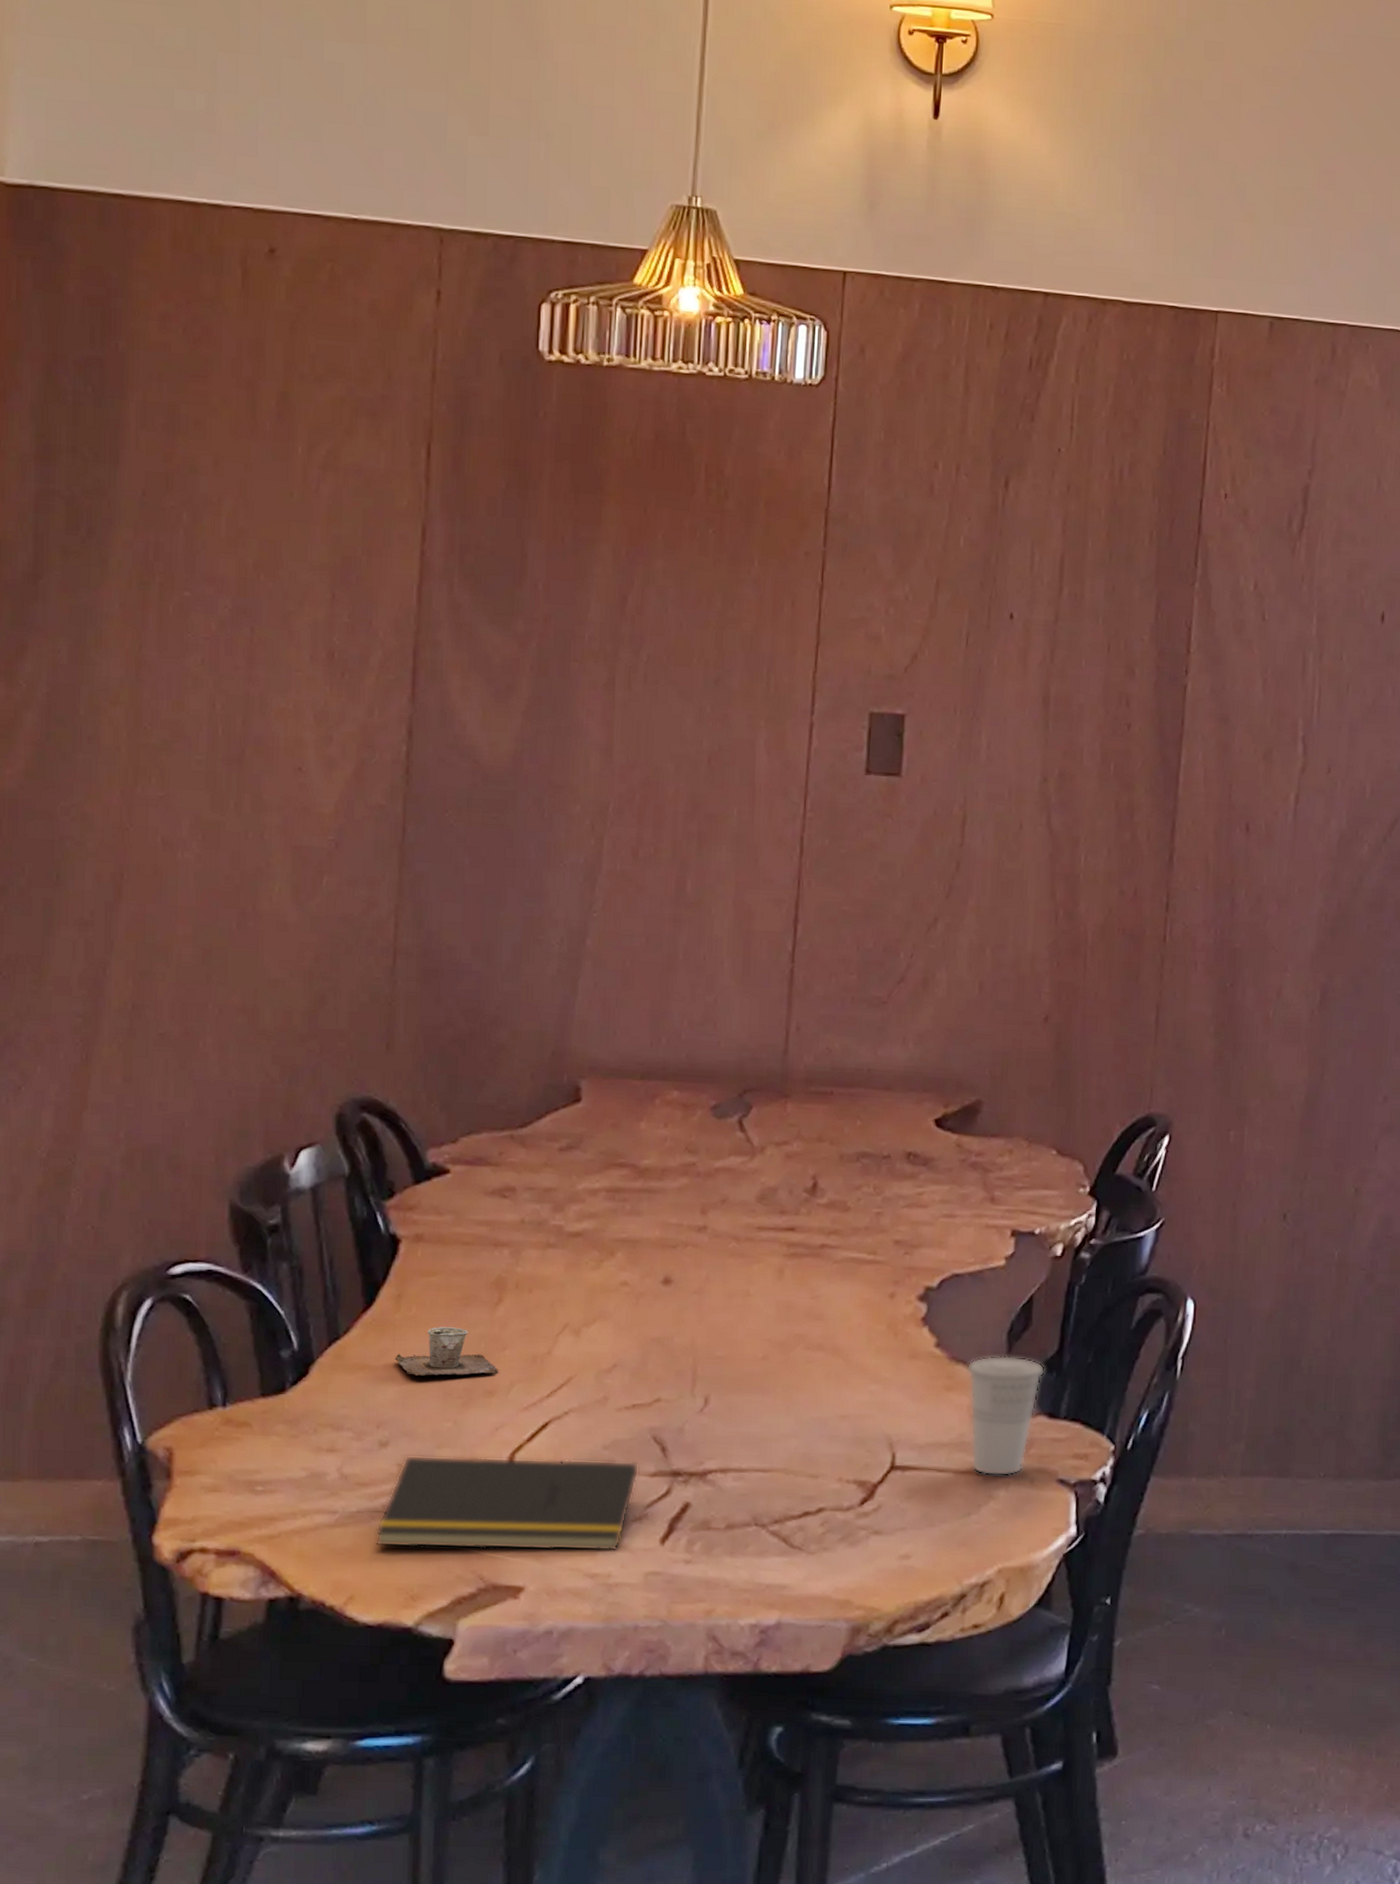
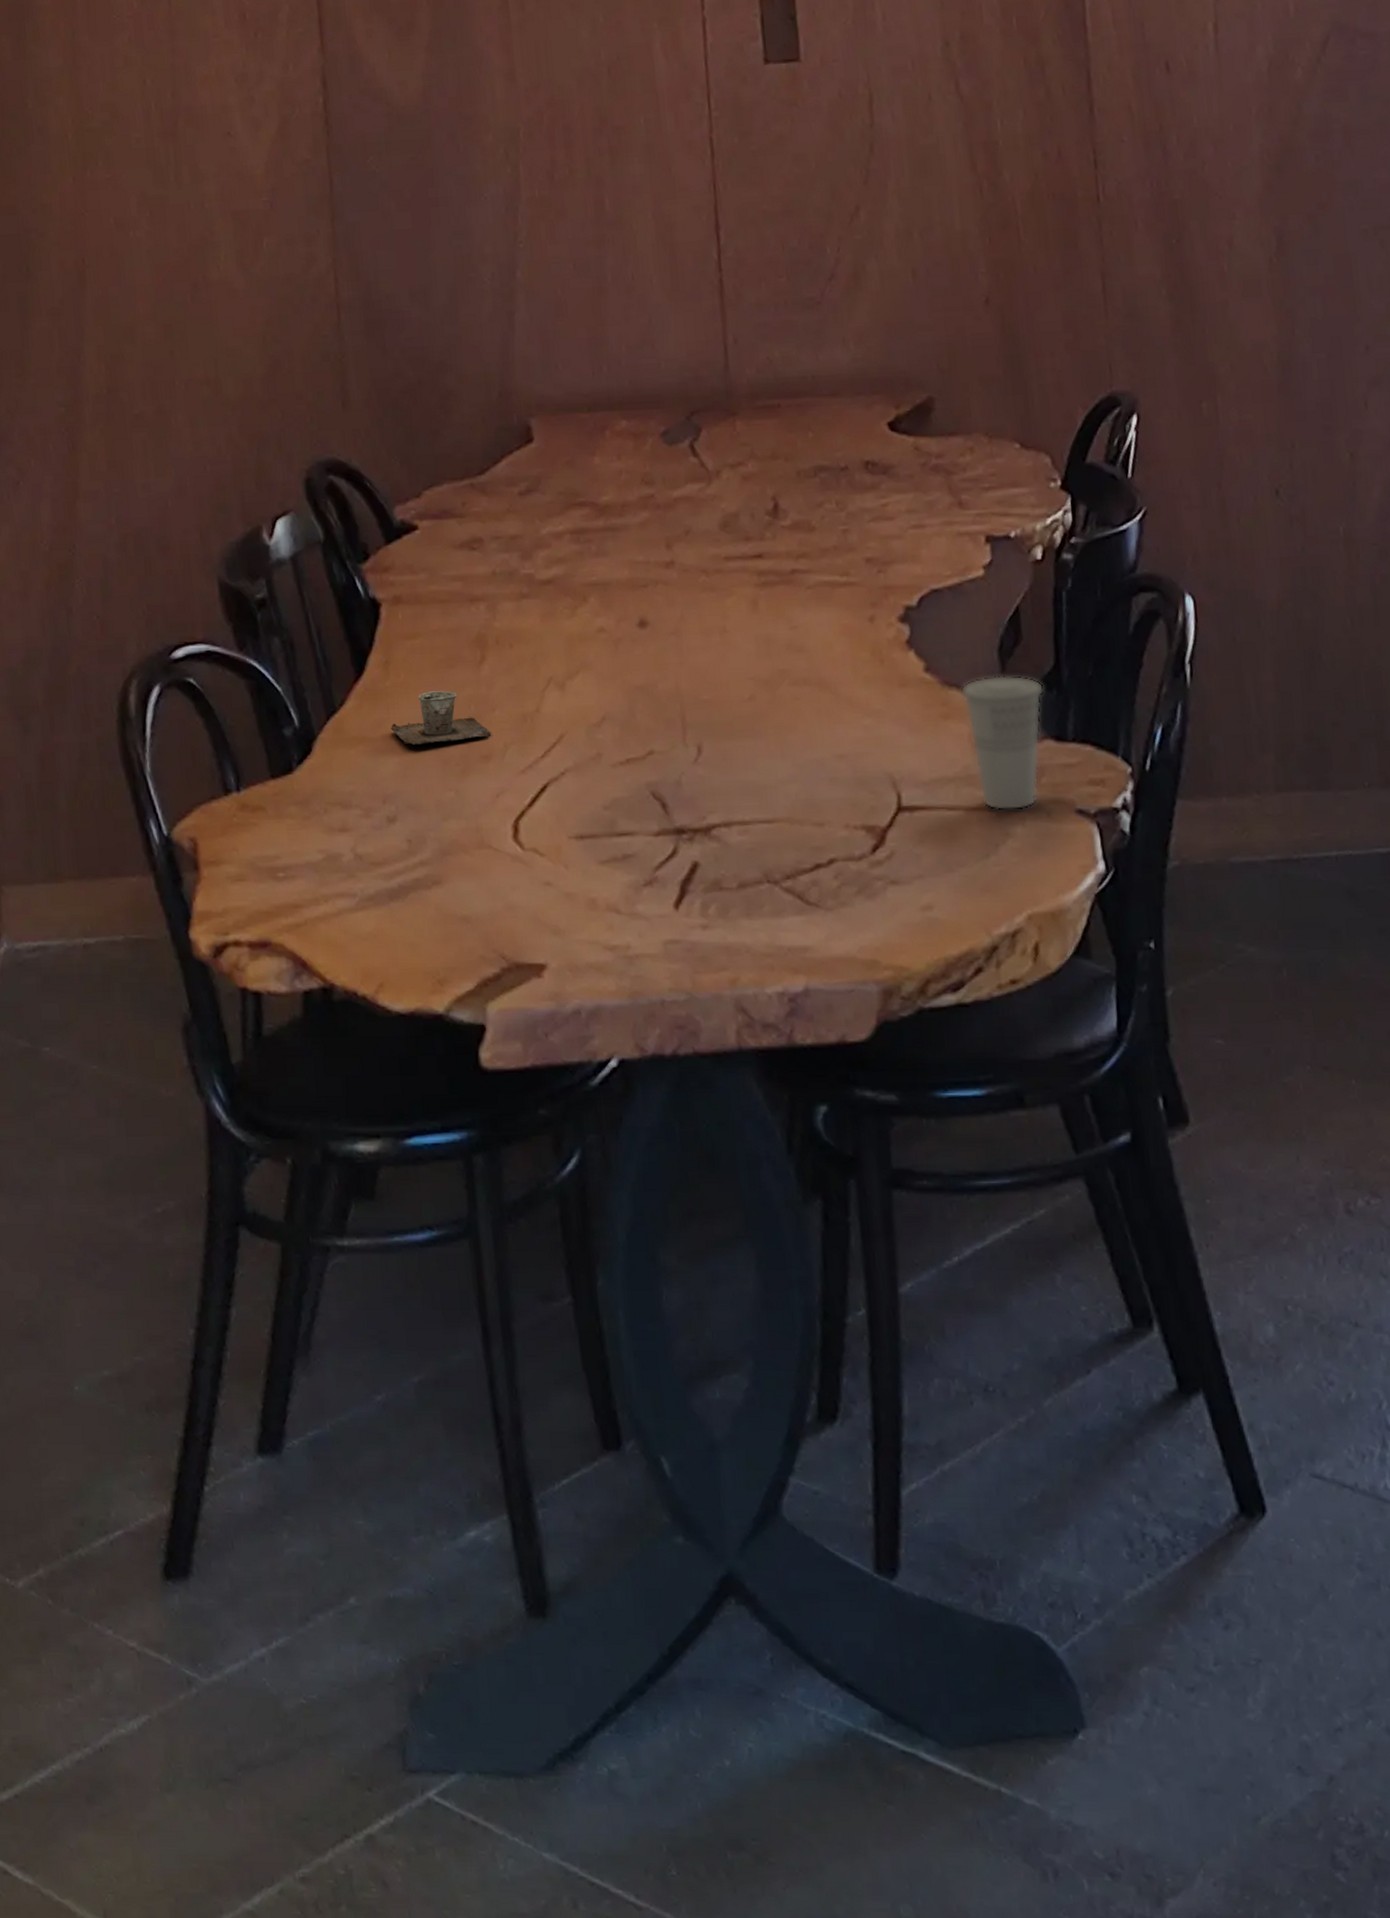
notepad: present [374,1455,640,1552] -> none [394,821,644,929]

